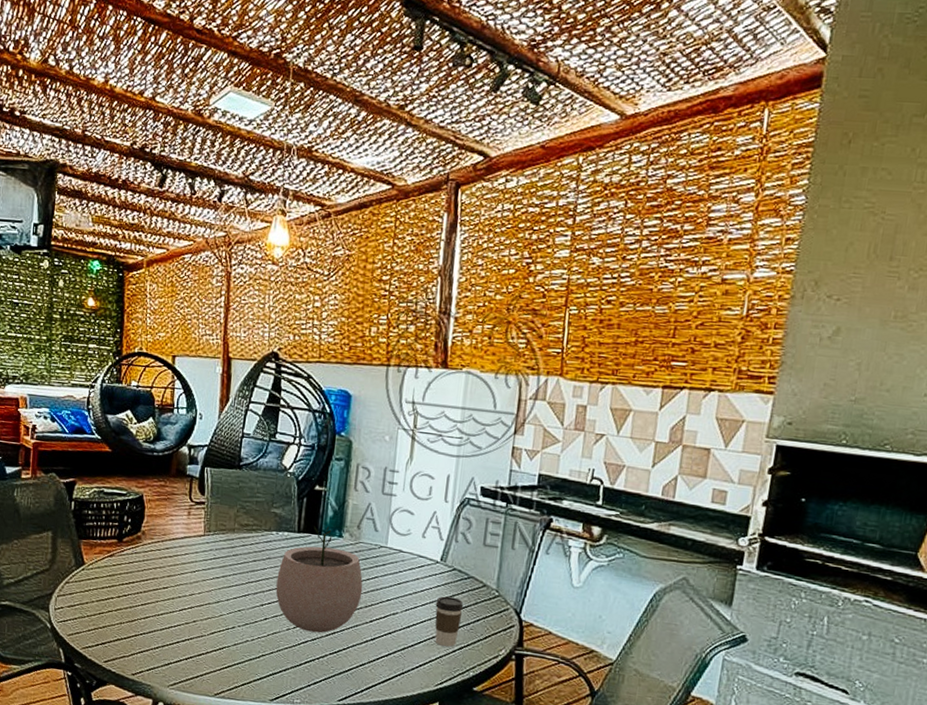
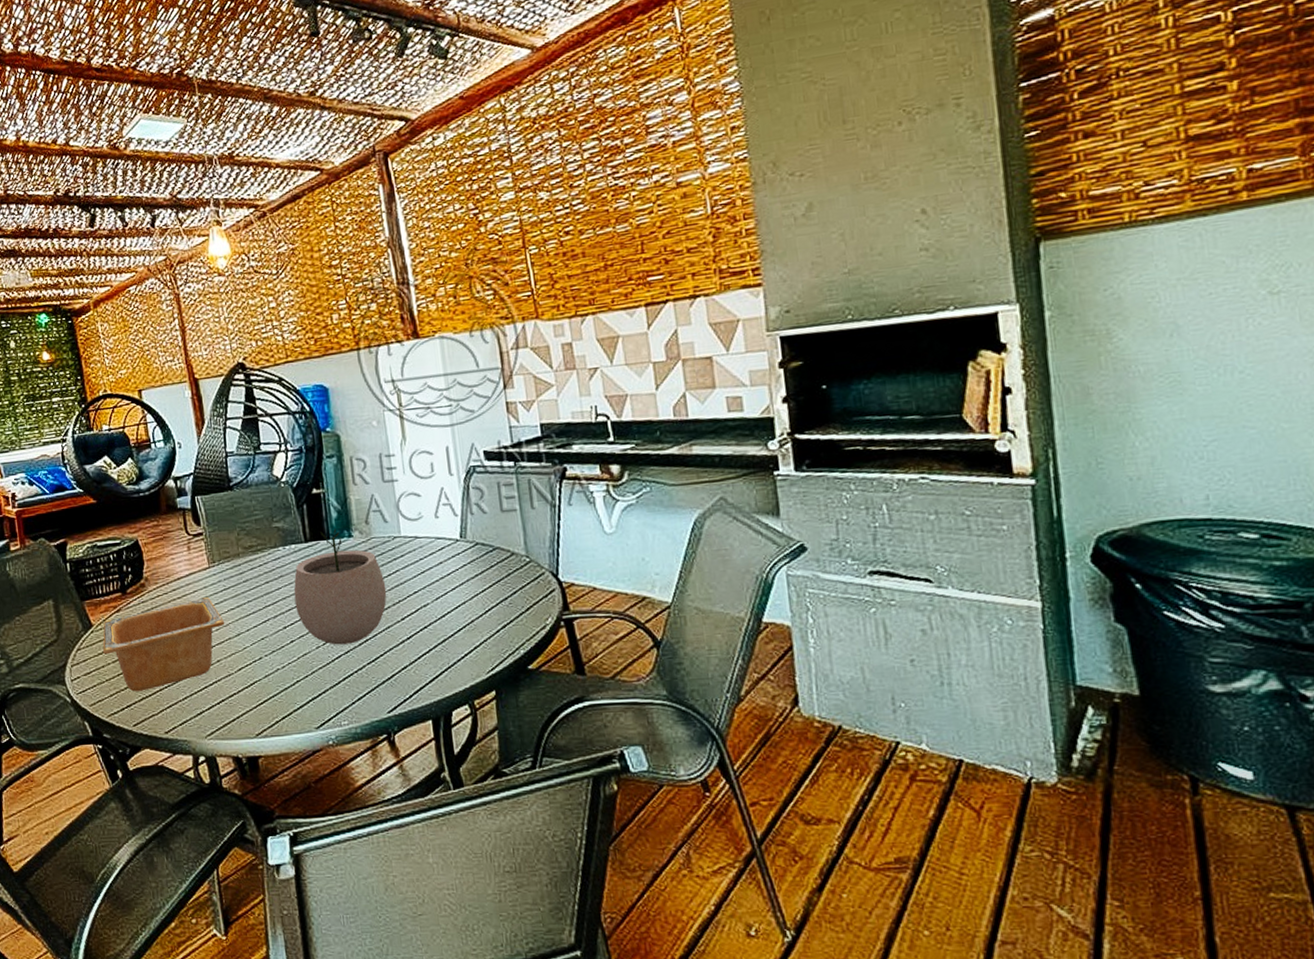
serving bowl: none [90,561,208,633] -> present [102,597,225,692]
coffee cup: present [435,596,464,647] -> none [466,573,498,629]

